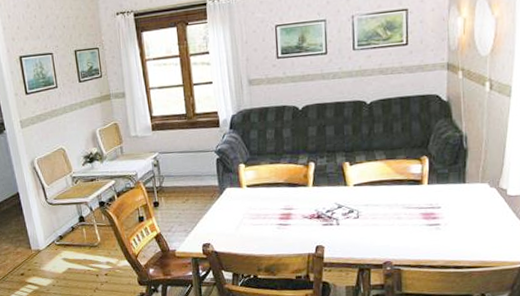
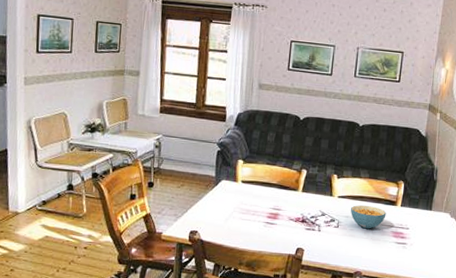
cereal bowl: none [369,189,412,215] -> present [350,205,386,229]

